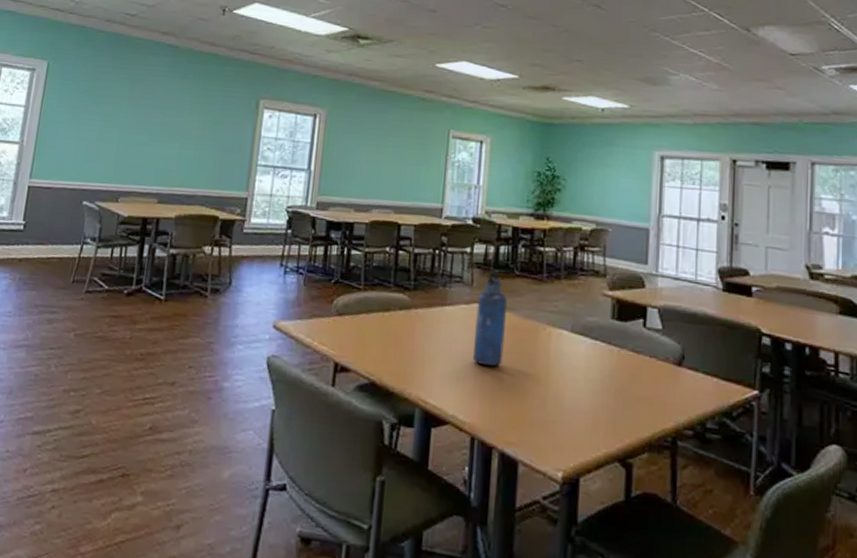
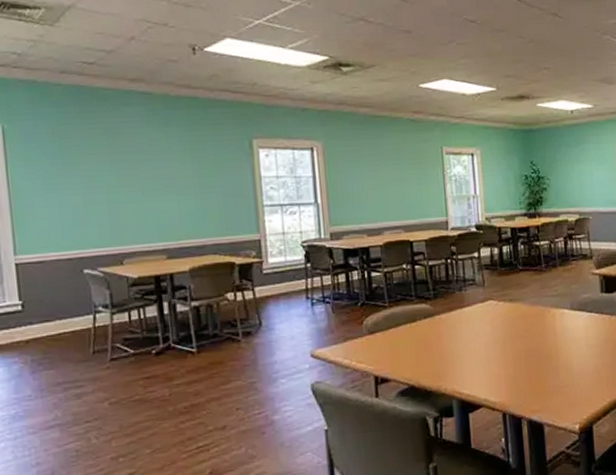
water bottle: present [473,271,507,366] -> none [490,270,519,352]

